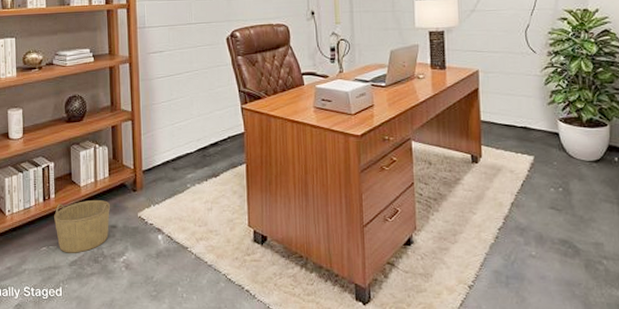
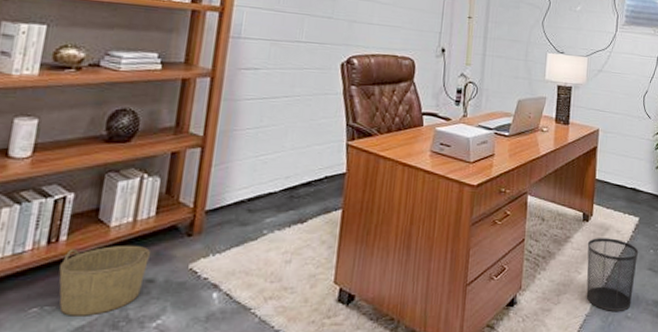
waste bin: none [479,178,538,251] -> present [586,238,639,312]

